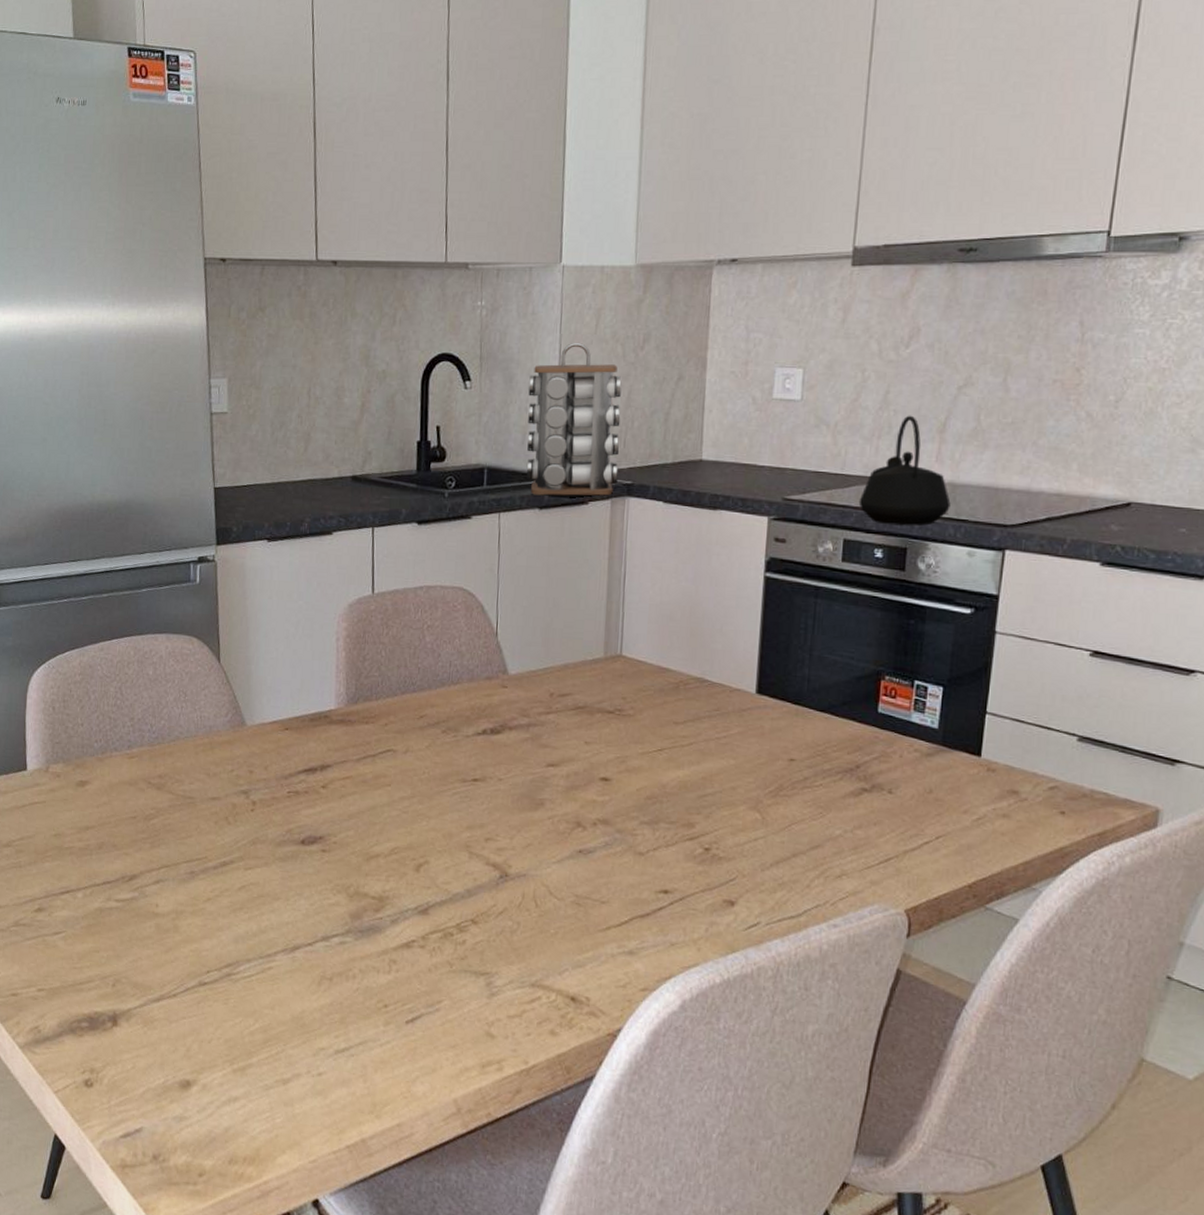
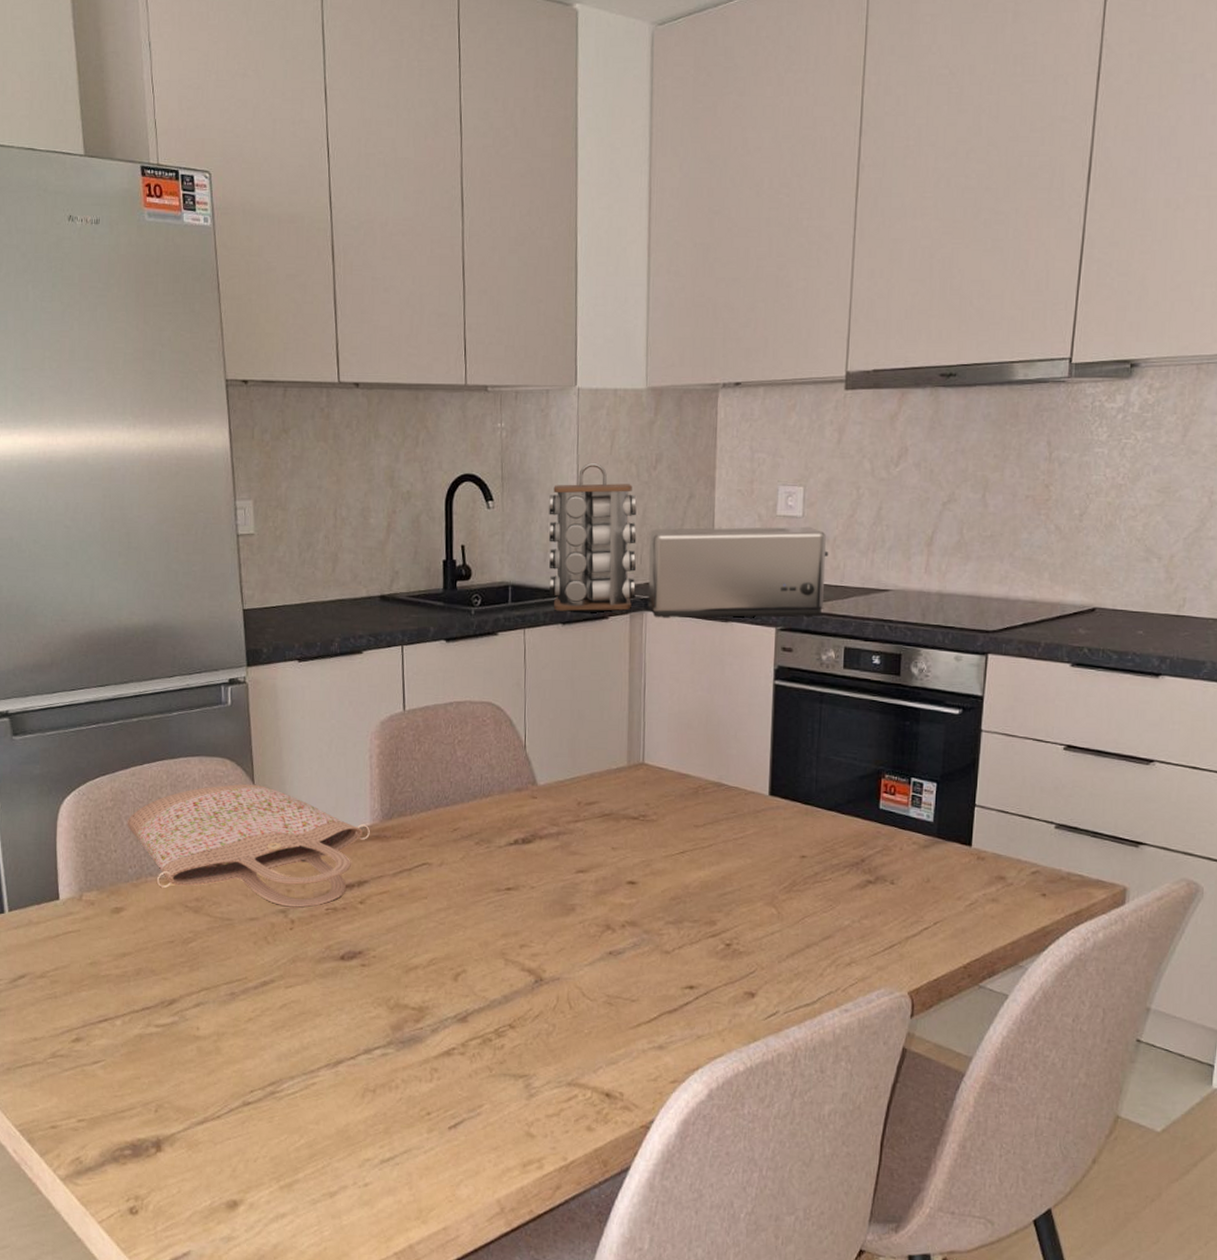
shopping bag: none [94,662,335,790] -> present [127,783,370,908]
toaster: none [630,410,829,507] -> present [648,526,829,619]
kettle: present [858,415,951,527] -> none [857,530,939,634]

